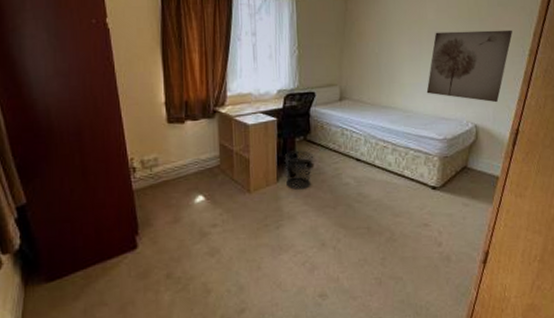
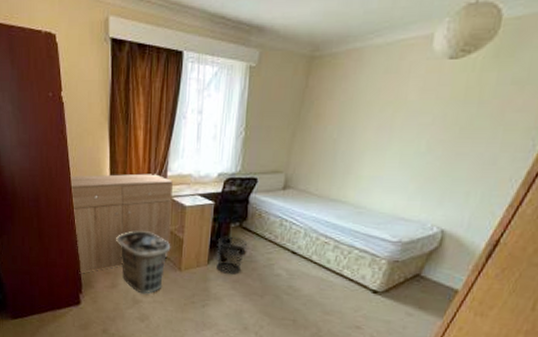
dresser: none [120,95,236,212] -> present [71,173,173,274]
clothes hamper: none [176,155,237,225] -> present [116,230,171,294]
wall art: present [426,29,512,103] -> none [387,116,524,207]

